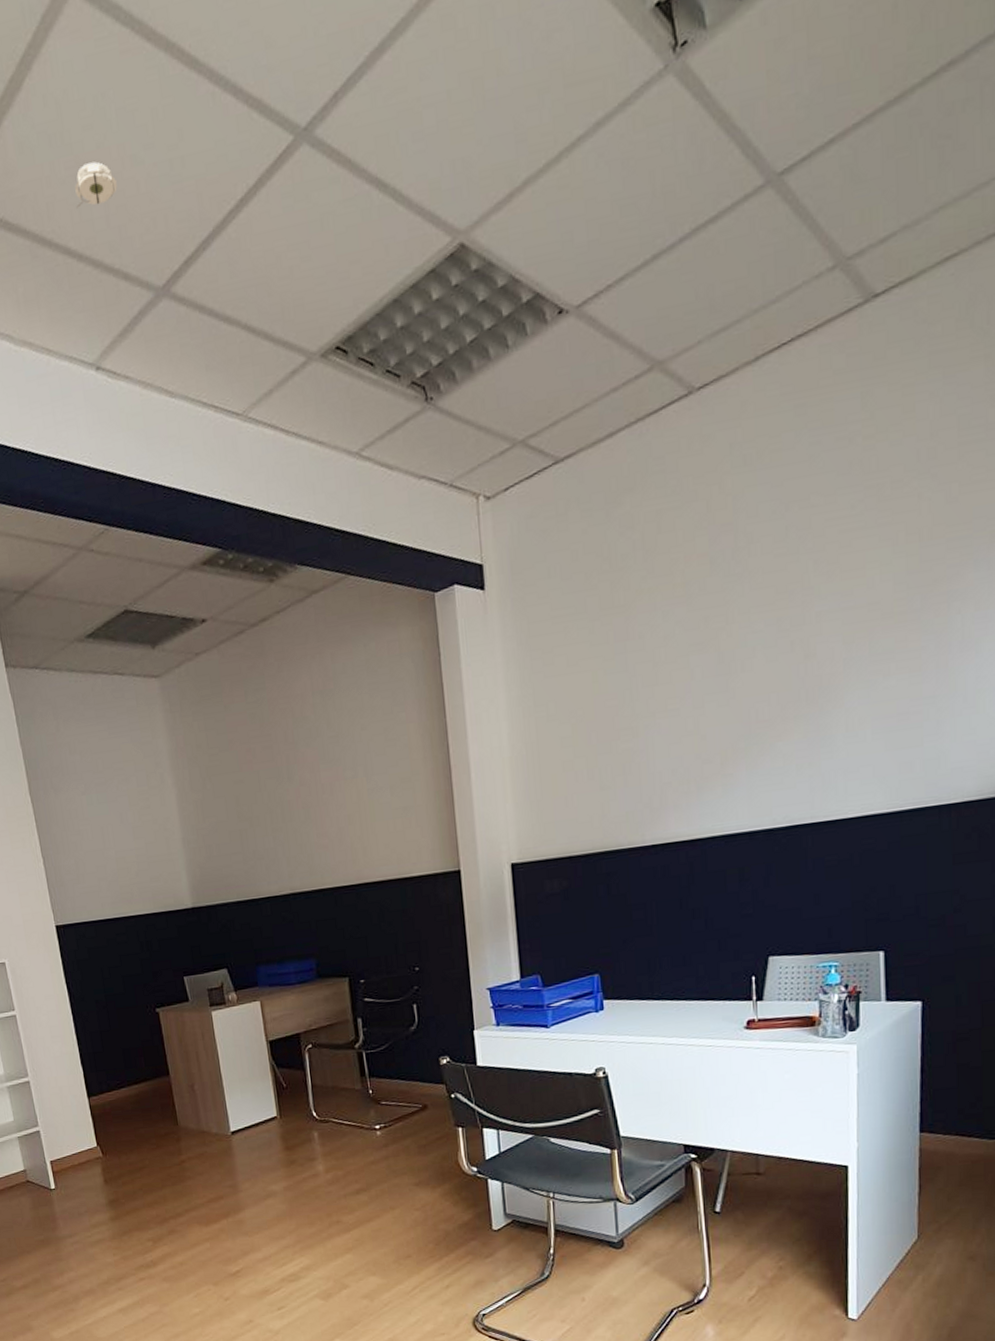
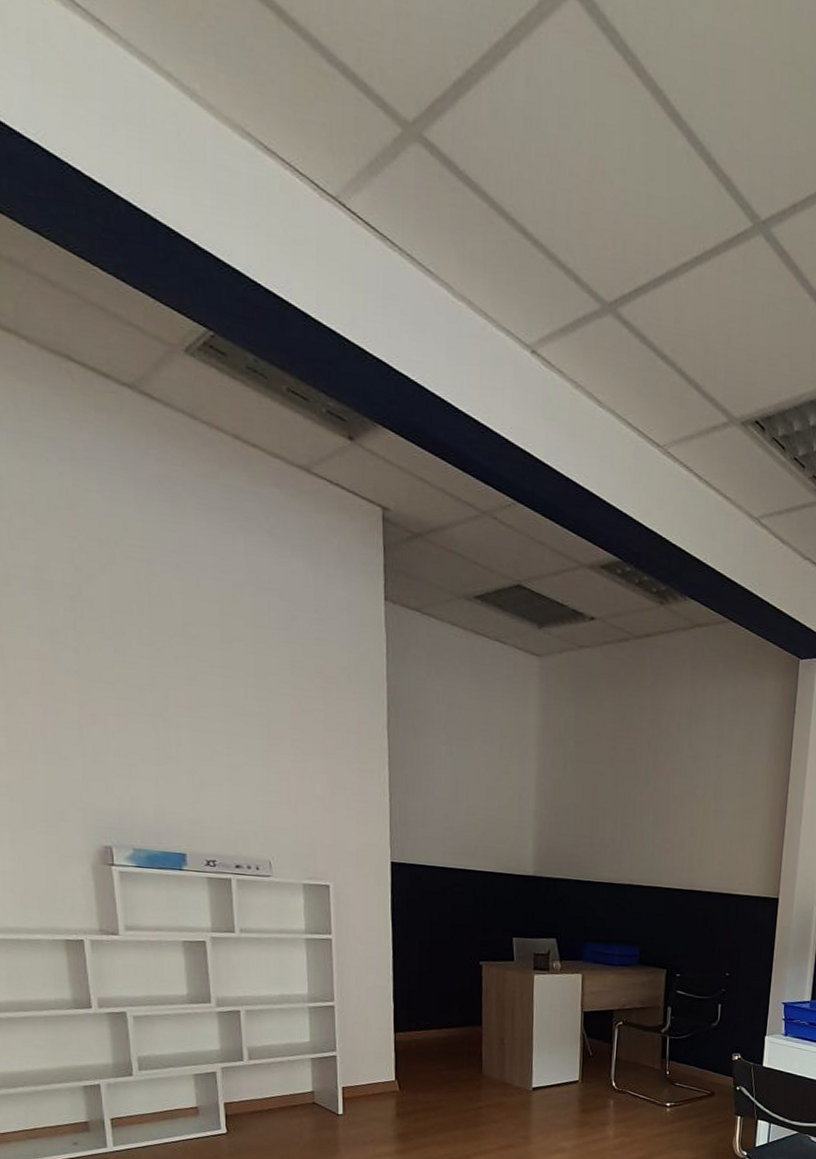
smoke detector: present [75,161,117,209] -> none [540,158,584,203]

